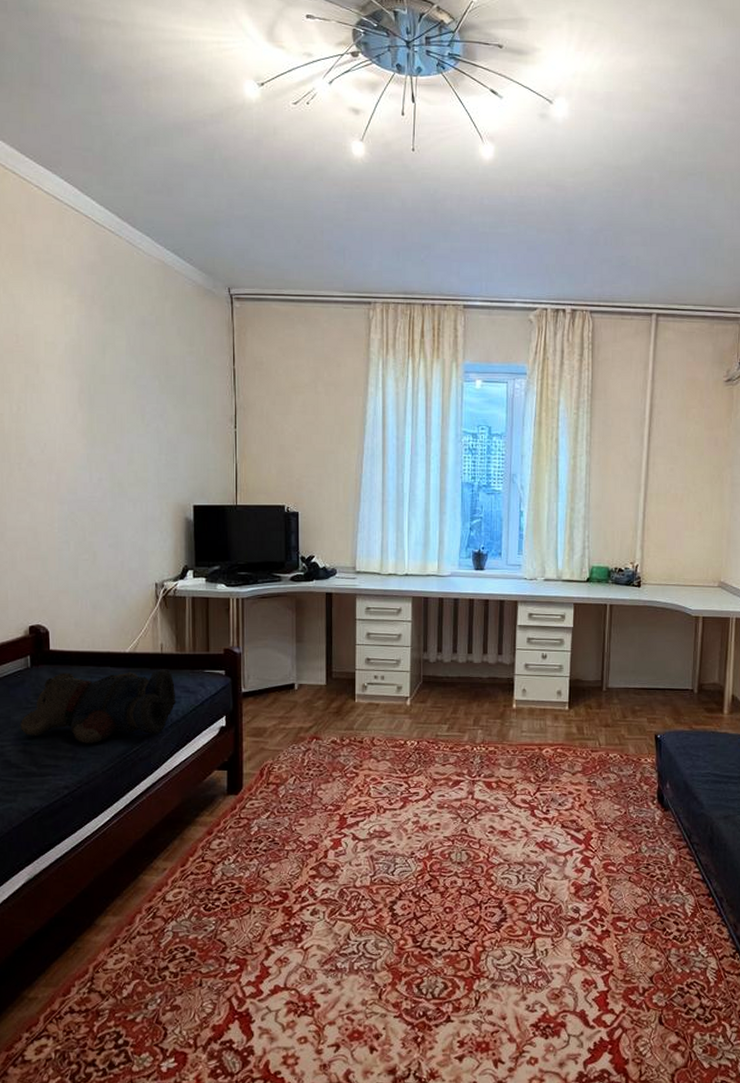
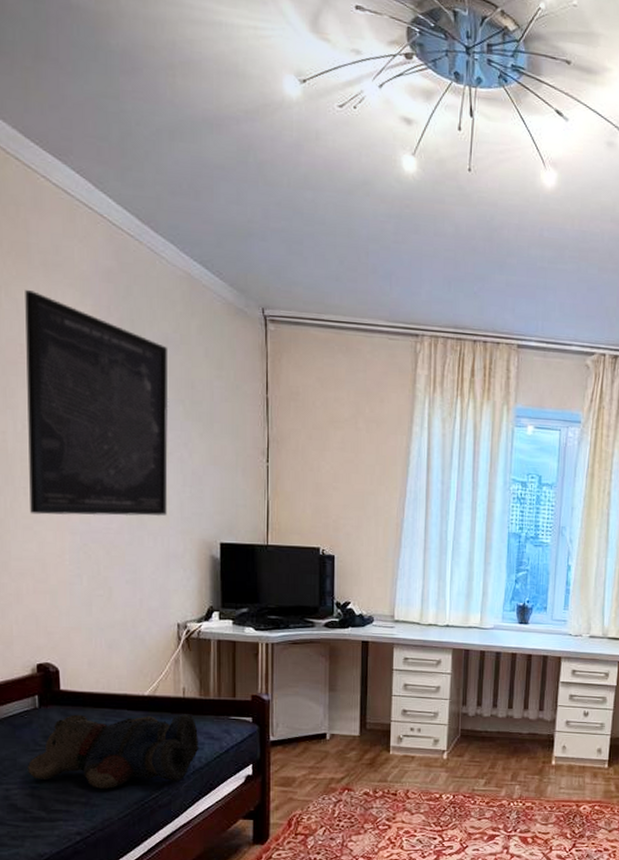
wall art: none [20,287,146,487] -> present [25,290,169,517]

